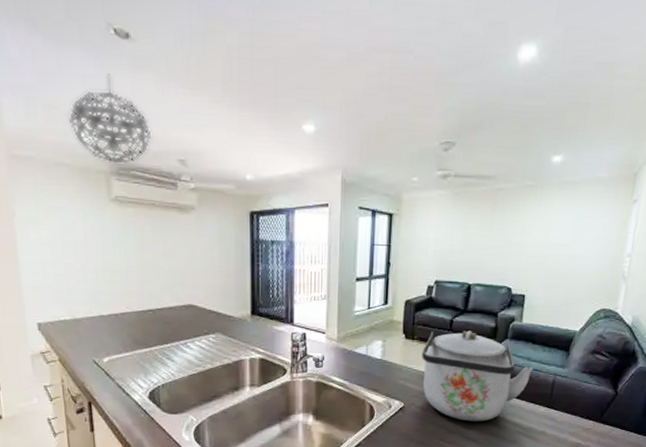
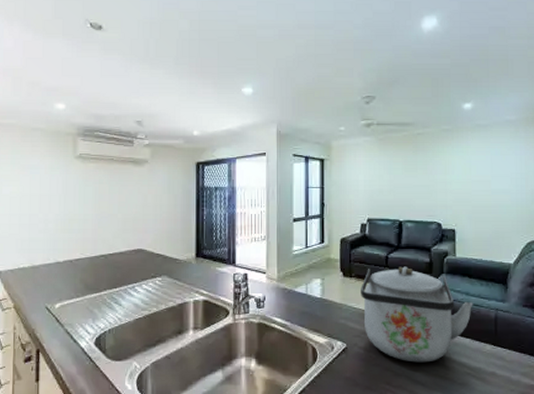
pendant light: present [69,74,152,164] -> none [47,56,115,127]

